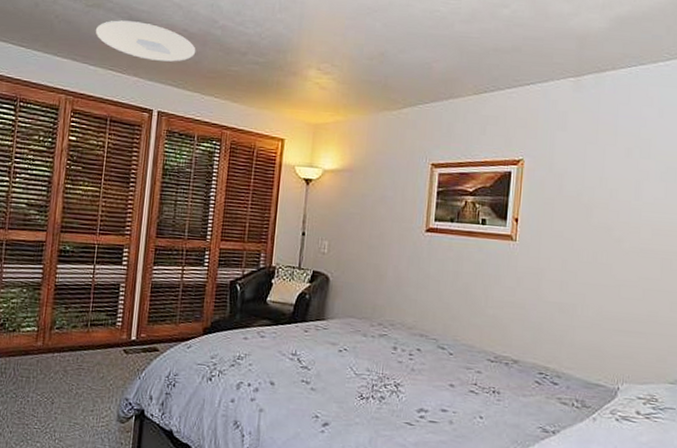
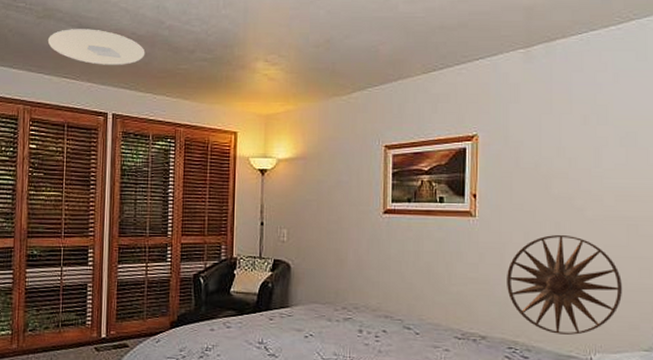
wall art: none [542,264,653,364] -> present [507,235,622,335]

